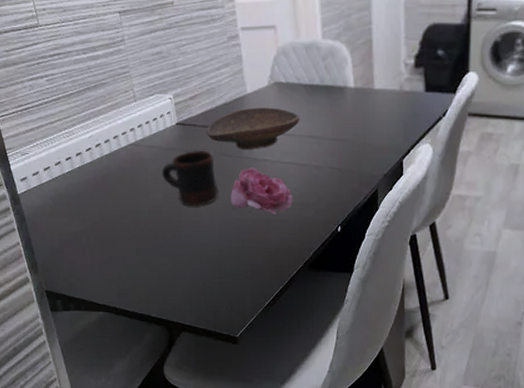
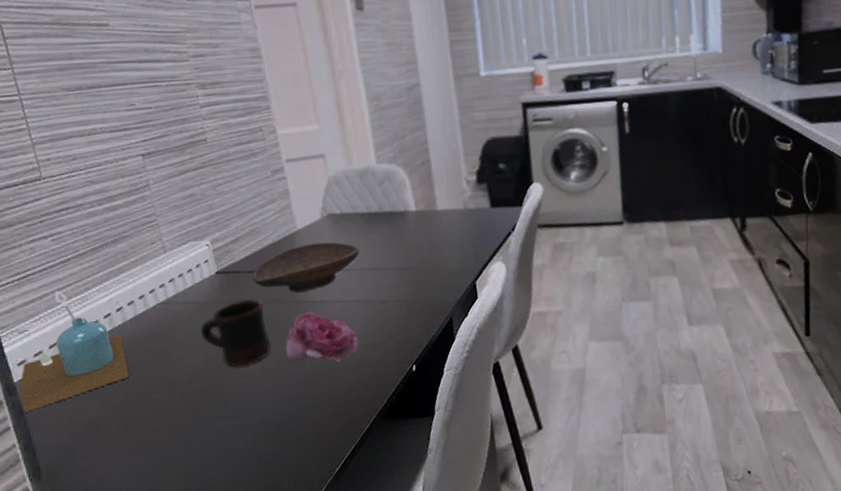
candle: none [20,123,104,219] -> present [17,290,129,413]

